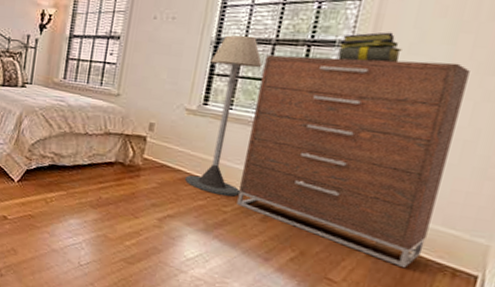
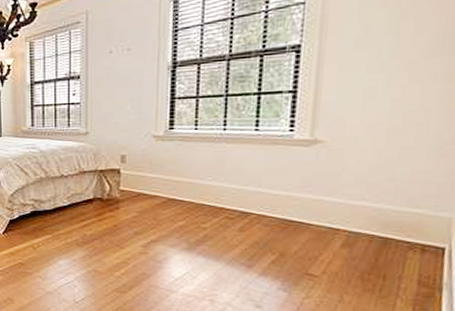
floor lamp: present [184,35,263,197] -> none [162,55,220,213]
dresser: present [237,55,470,269] -> none [215,50,415,252]
stack of books: present [338,32,402,63] -> none [290,30,349,65]

